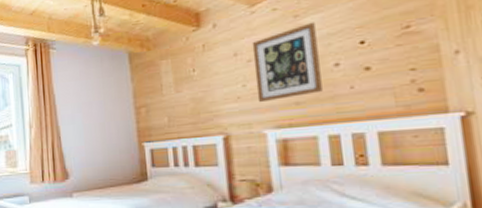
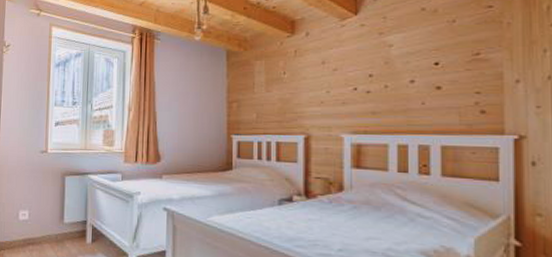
wall art: present [252,22,323,103] -> none [339,40,397,109]

